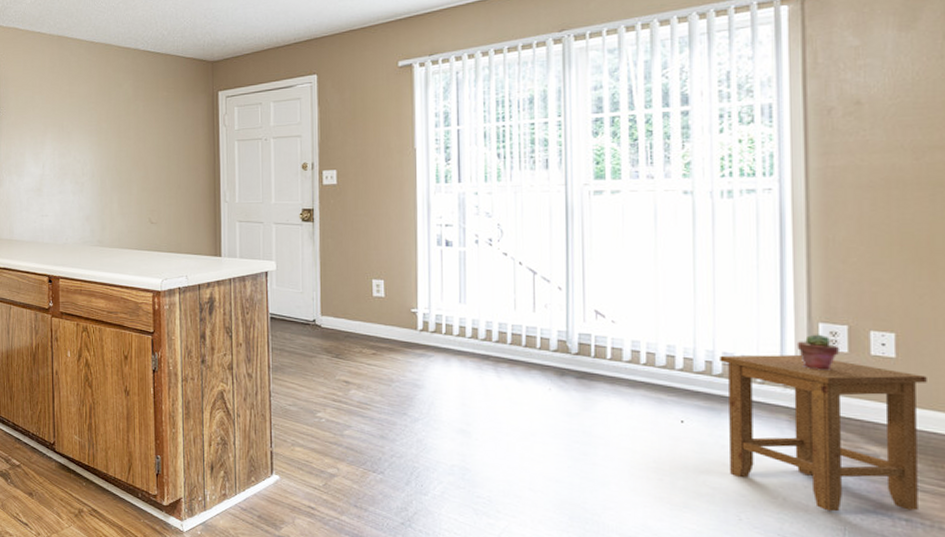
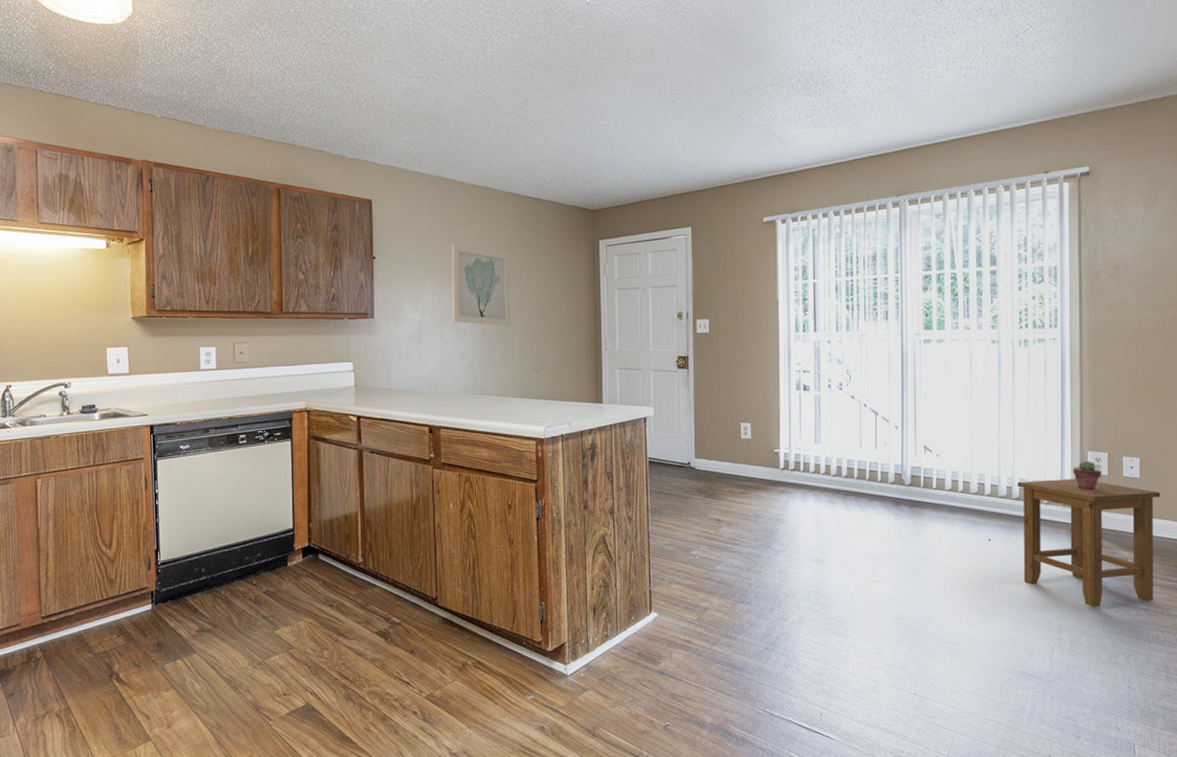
wall art: none [71,99,128,179] -> present [451,244,511,326]

